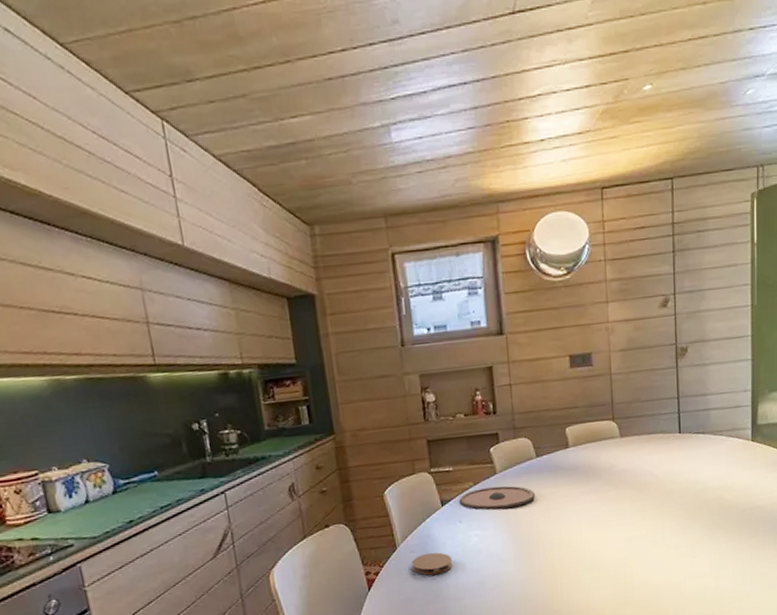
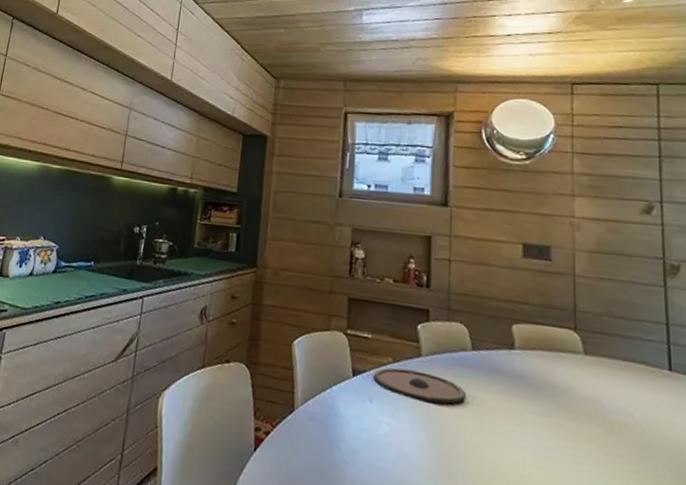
coaster: present [412,552,452,575] -> none [307,427,354,459]

